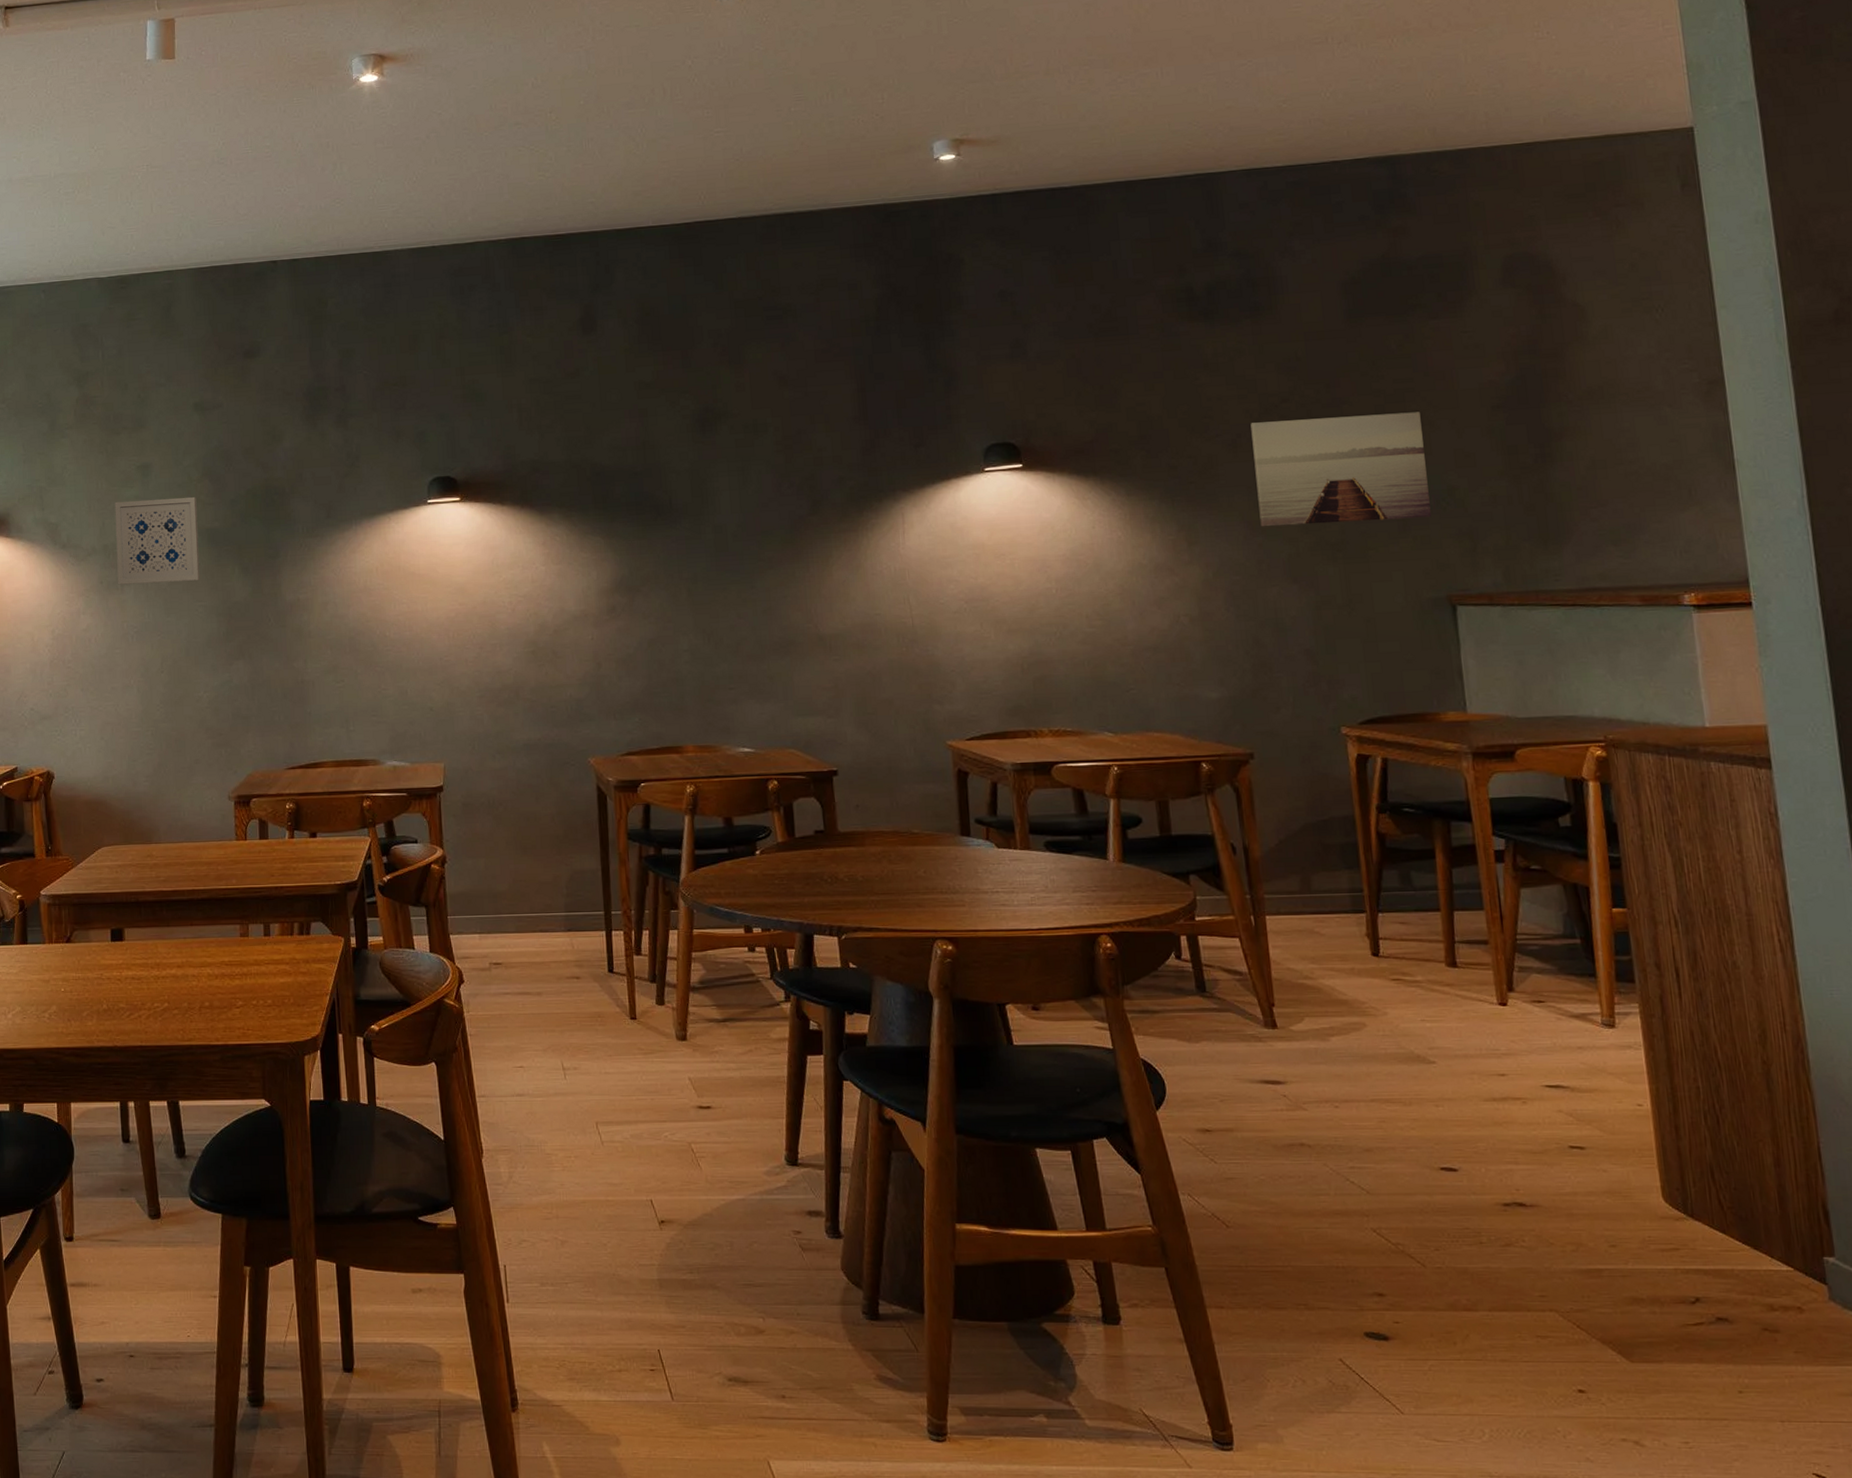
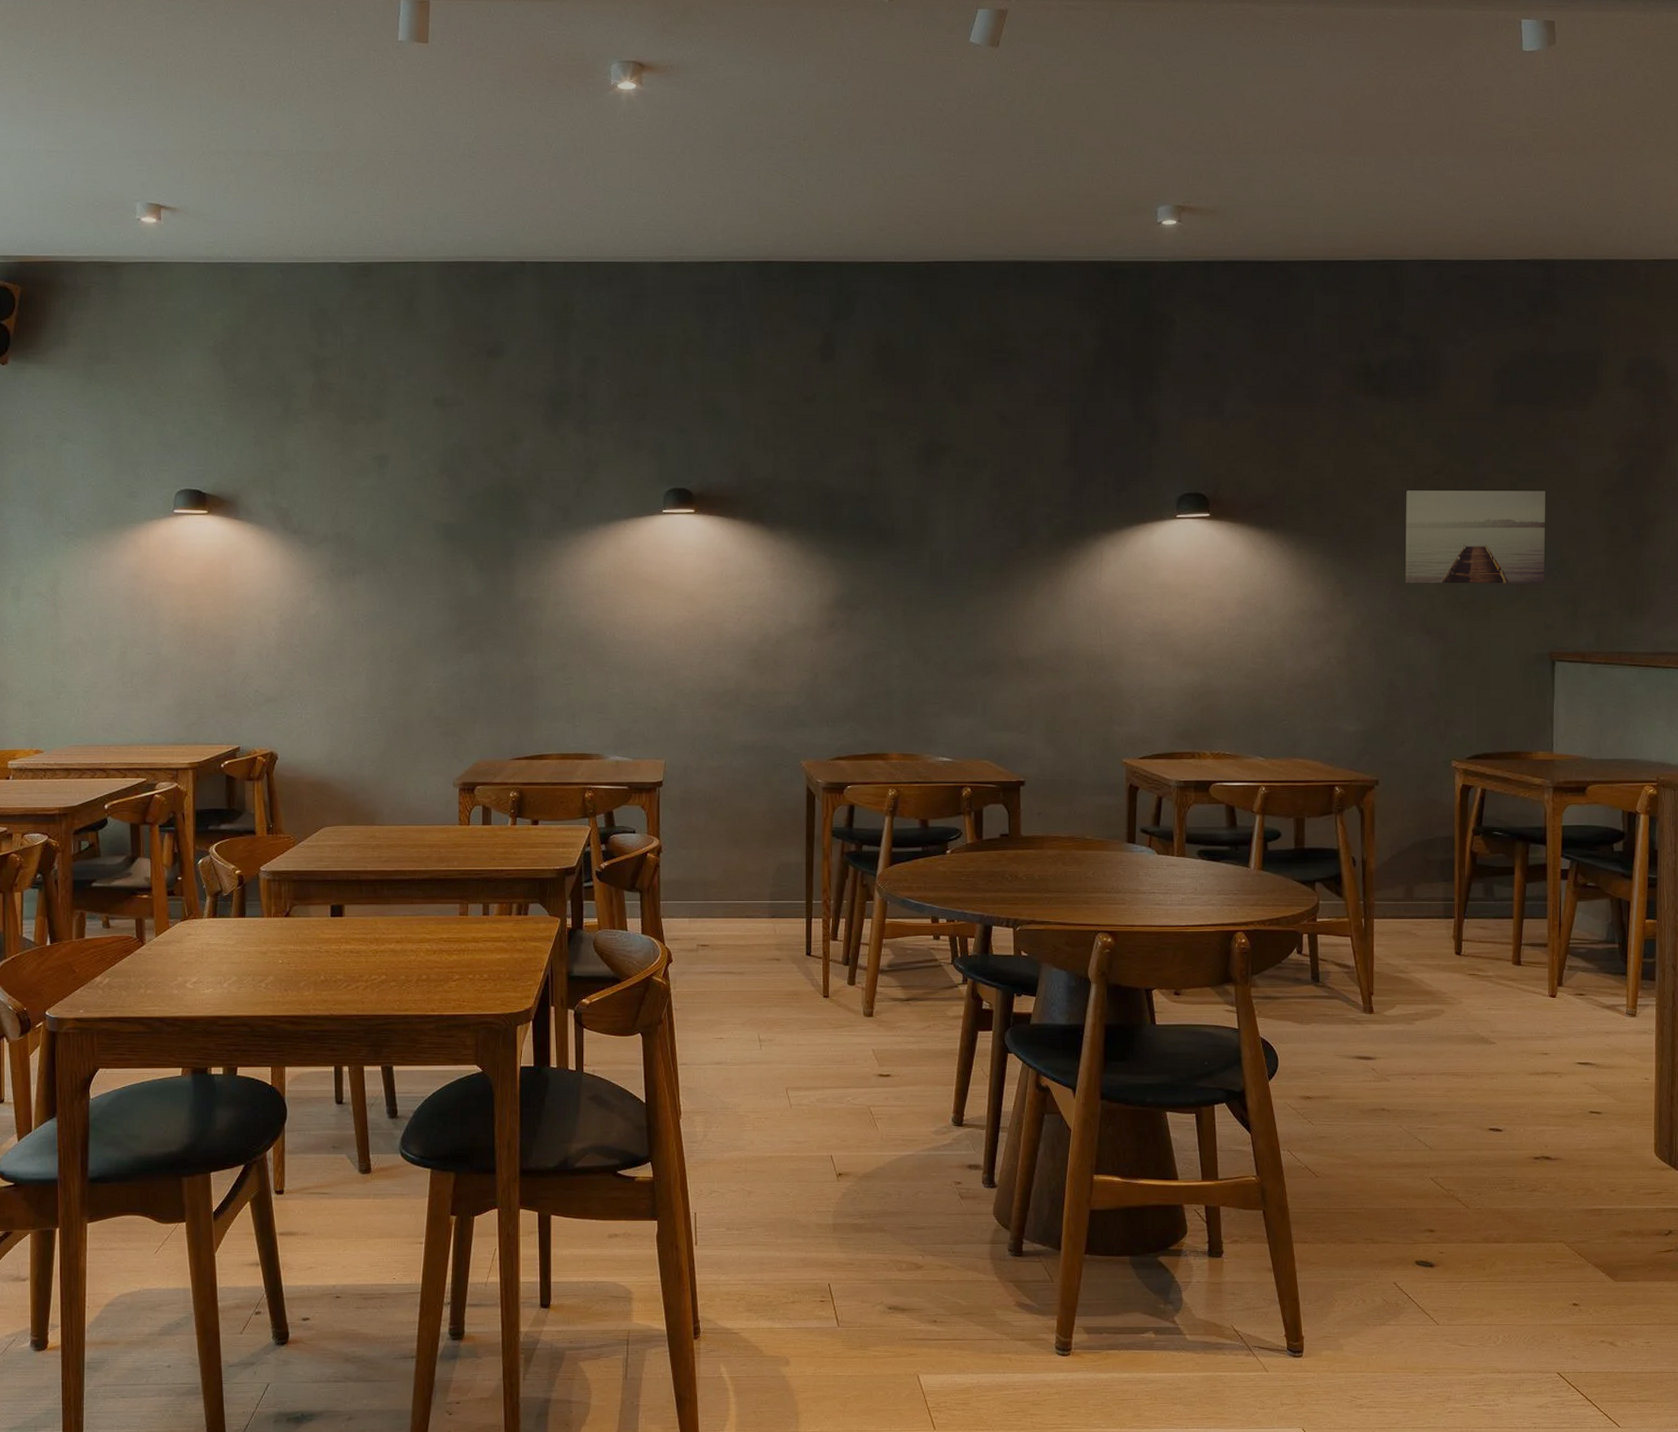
wall art: present [114,496,201,585] -> none [349,491,434,573]

